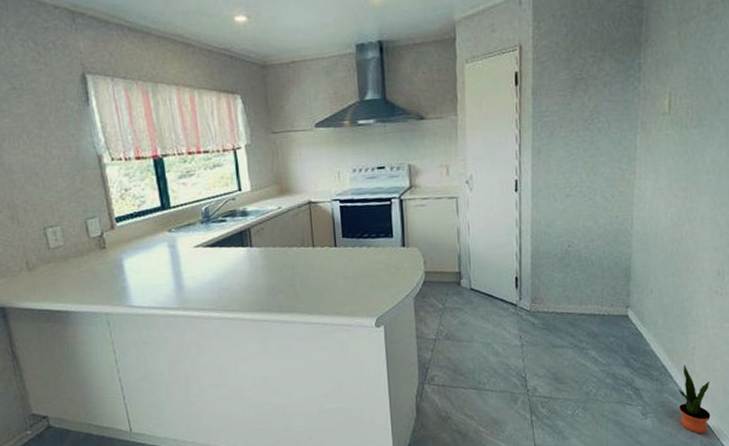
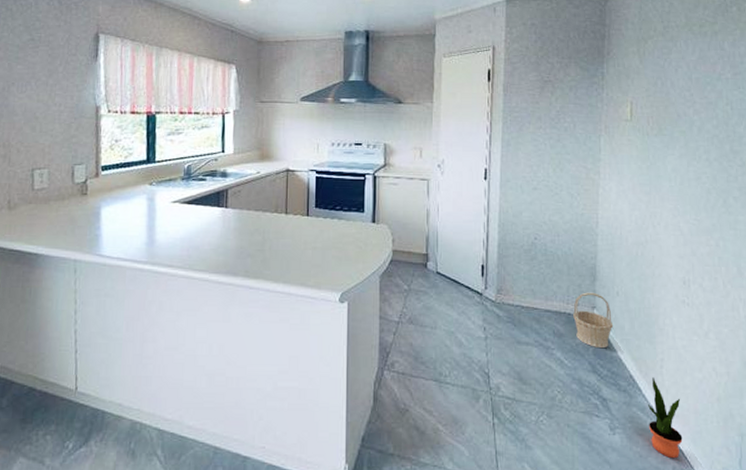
basket: none [607,292,647,344] -> present [573,292,614,349]

